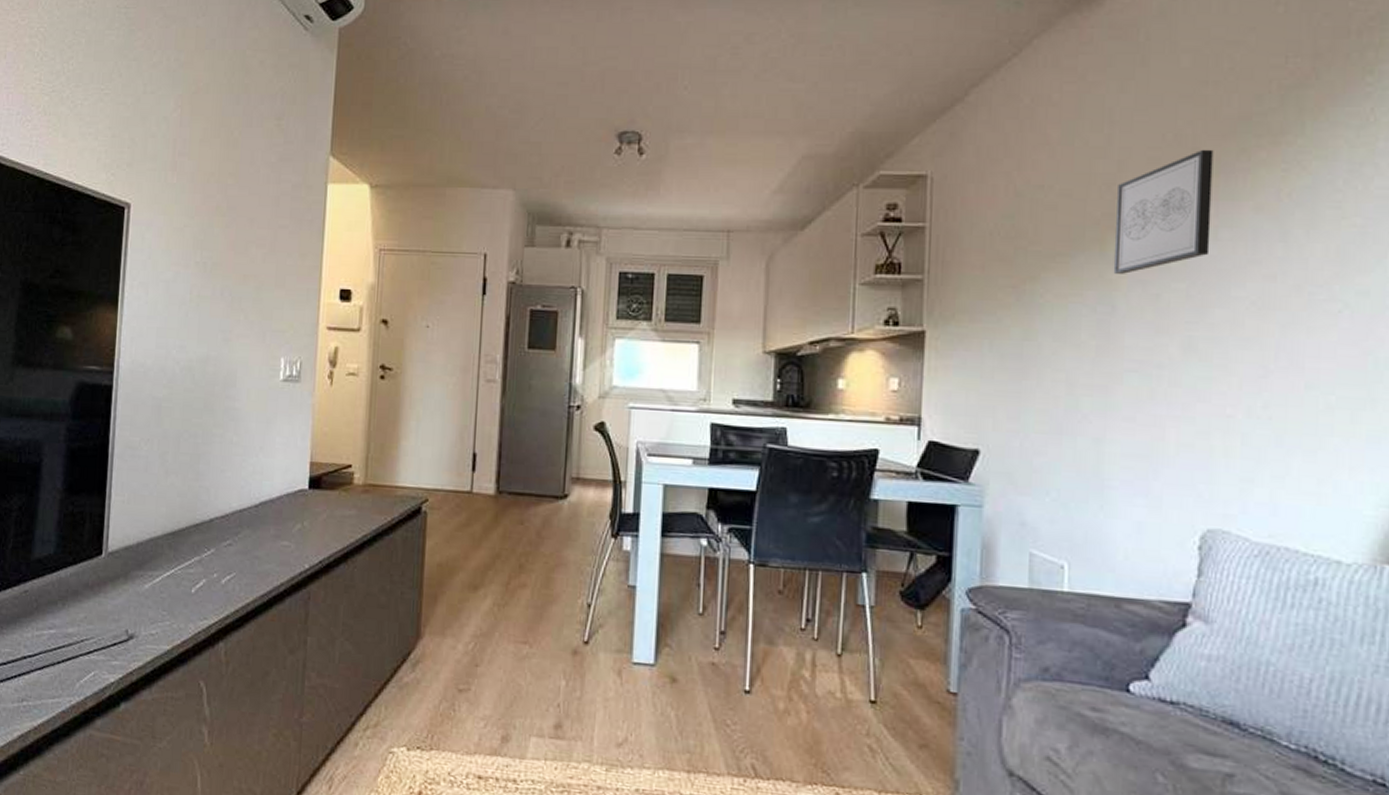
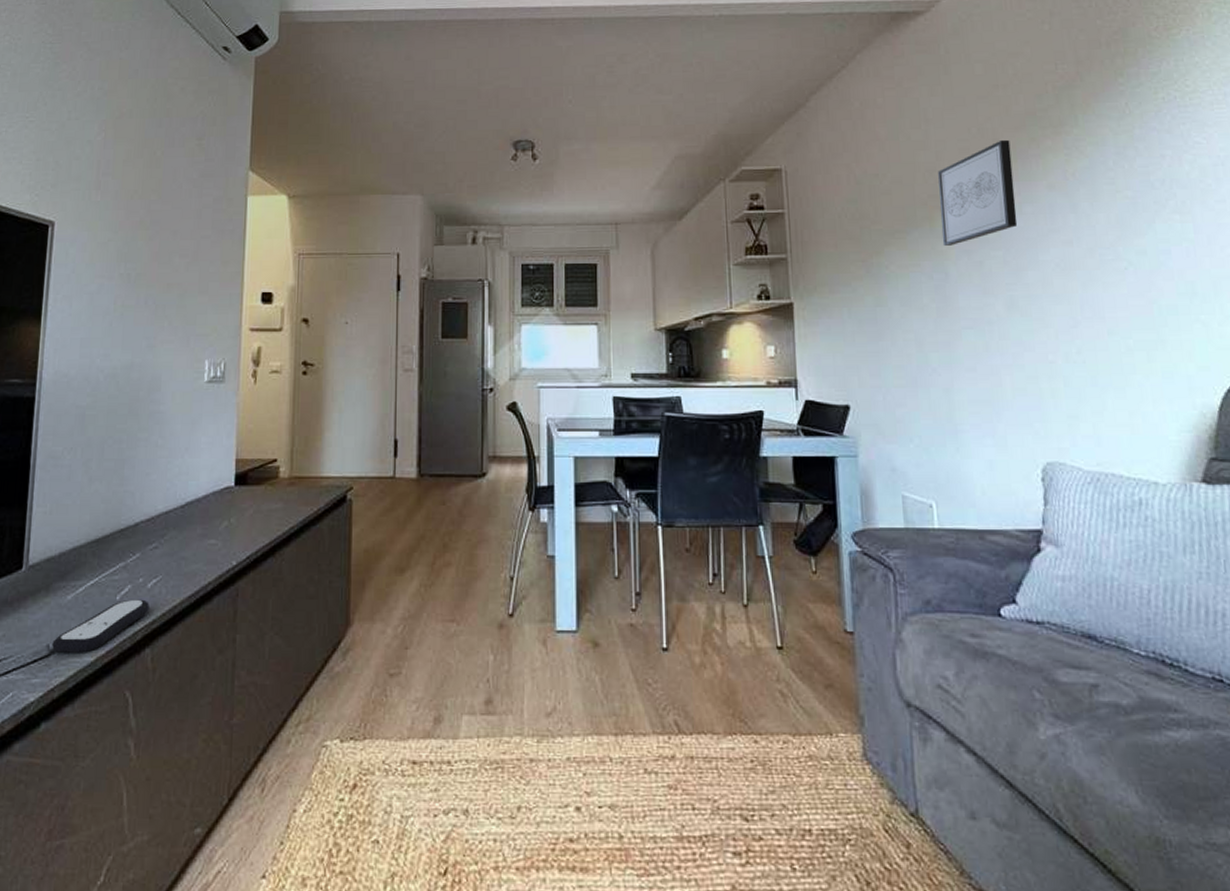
remote control: none [131,593,223,641] -> present [52,599,149,653]

